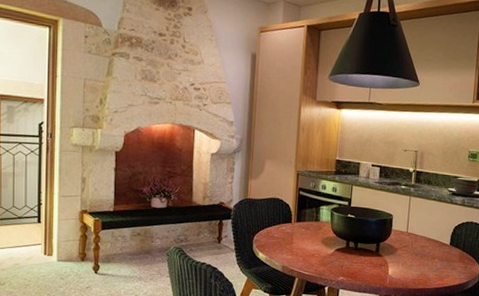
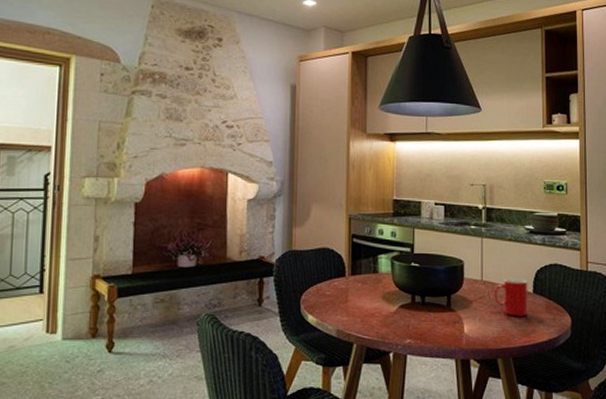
cup: none [416,232,447,264] -> present [494,278,528,317]

